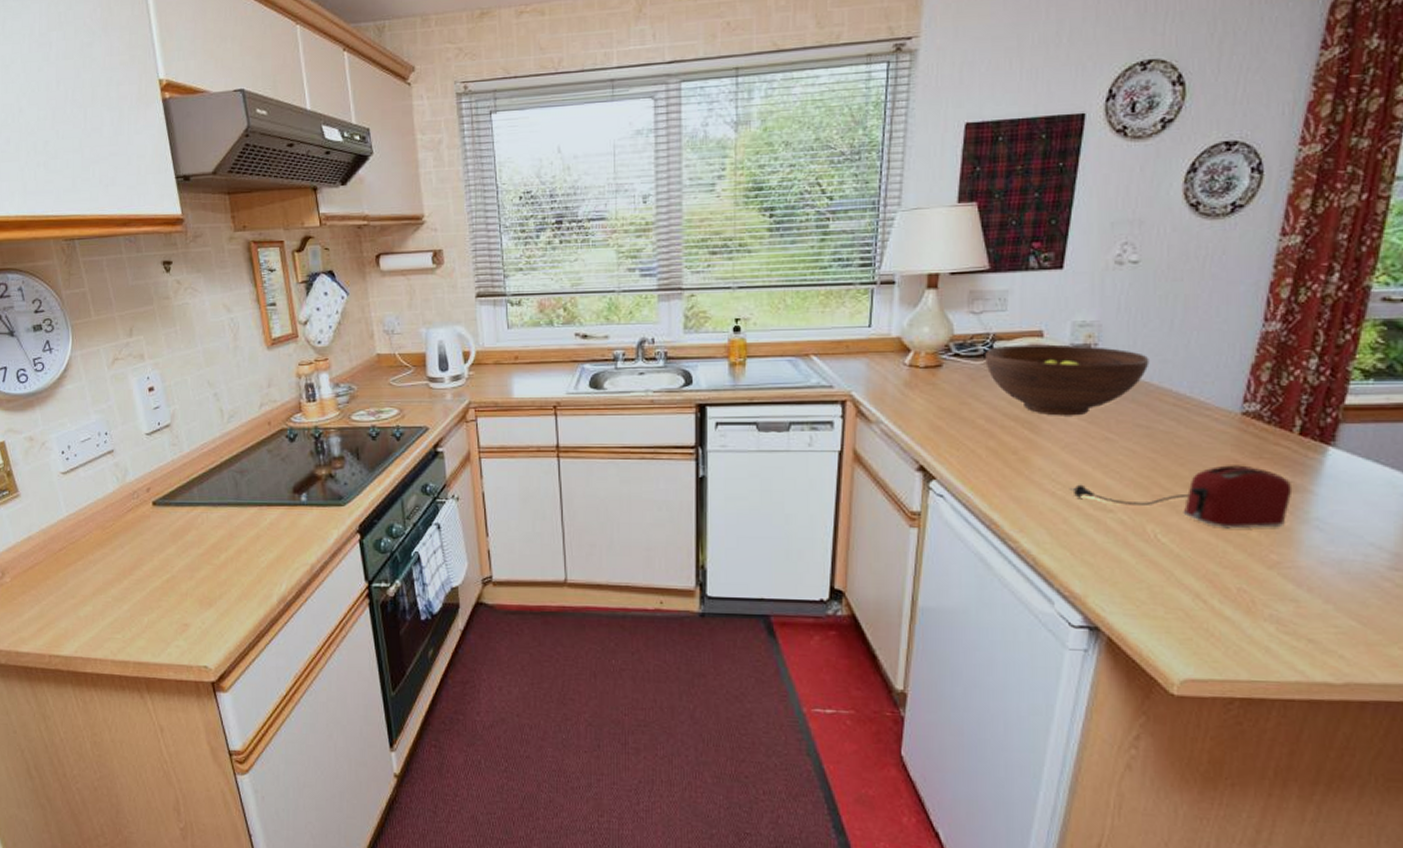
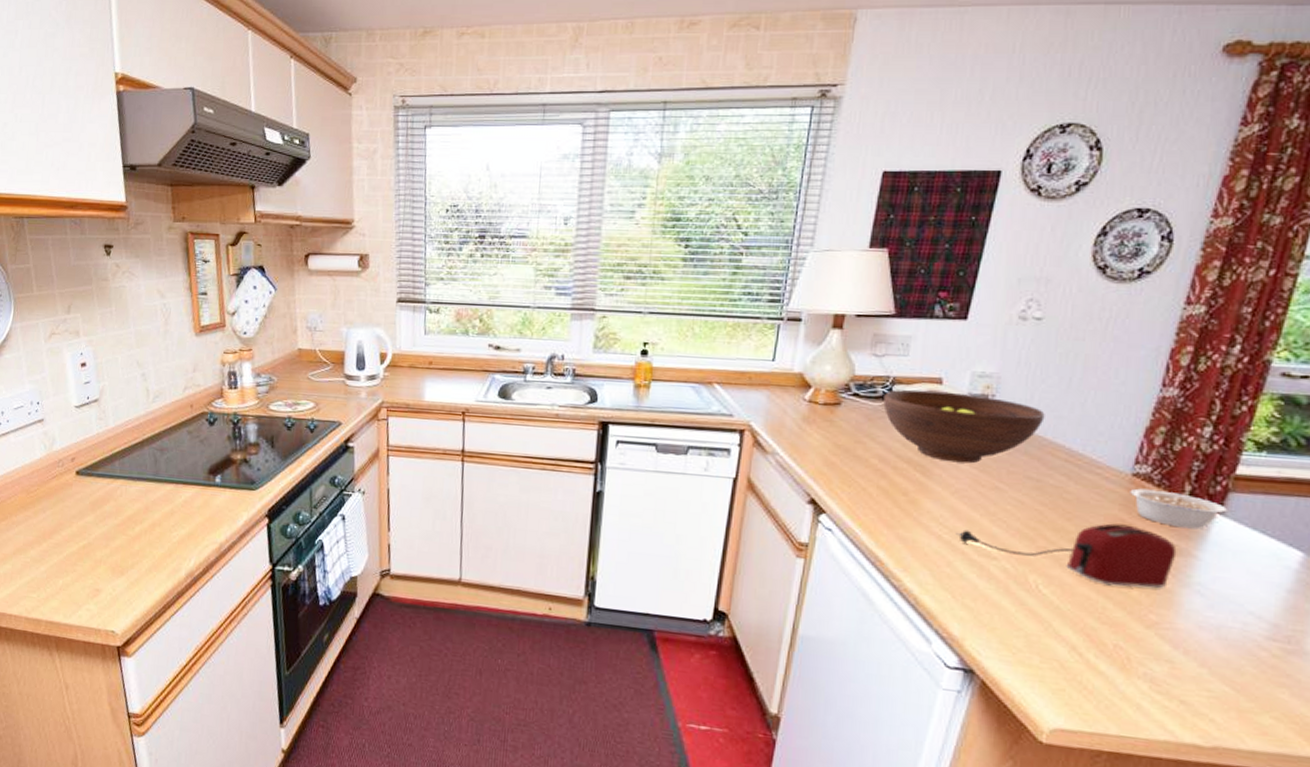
legume: none [1241,427,1348,464] -> present [1130,488,1236,530]

